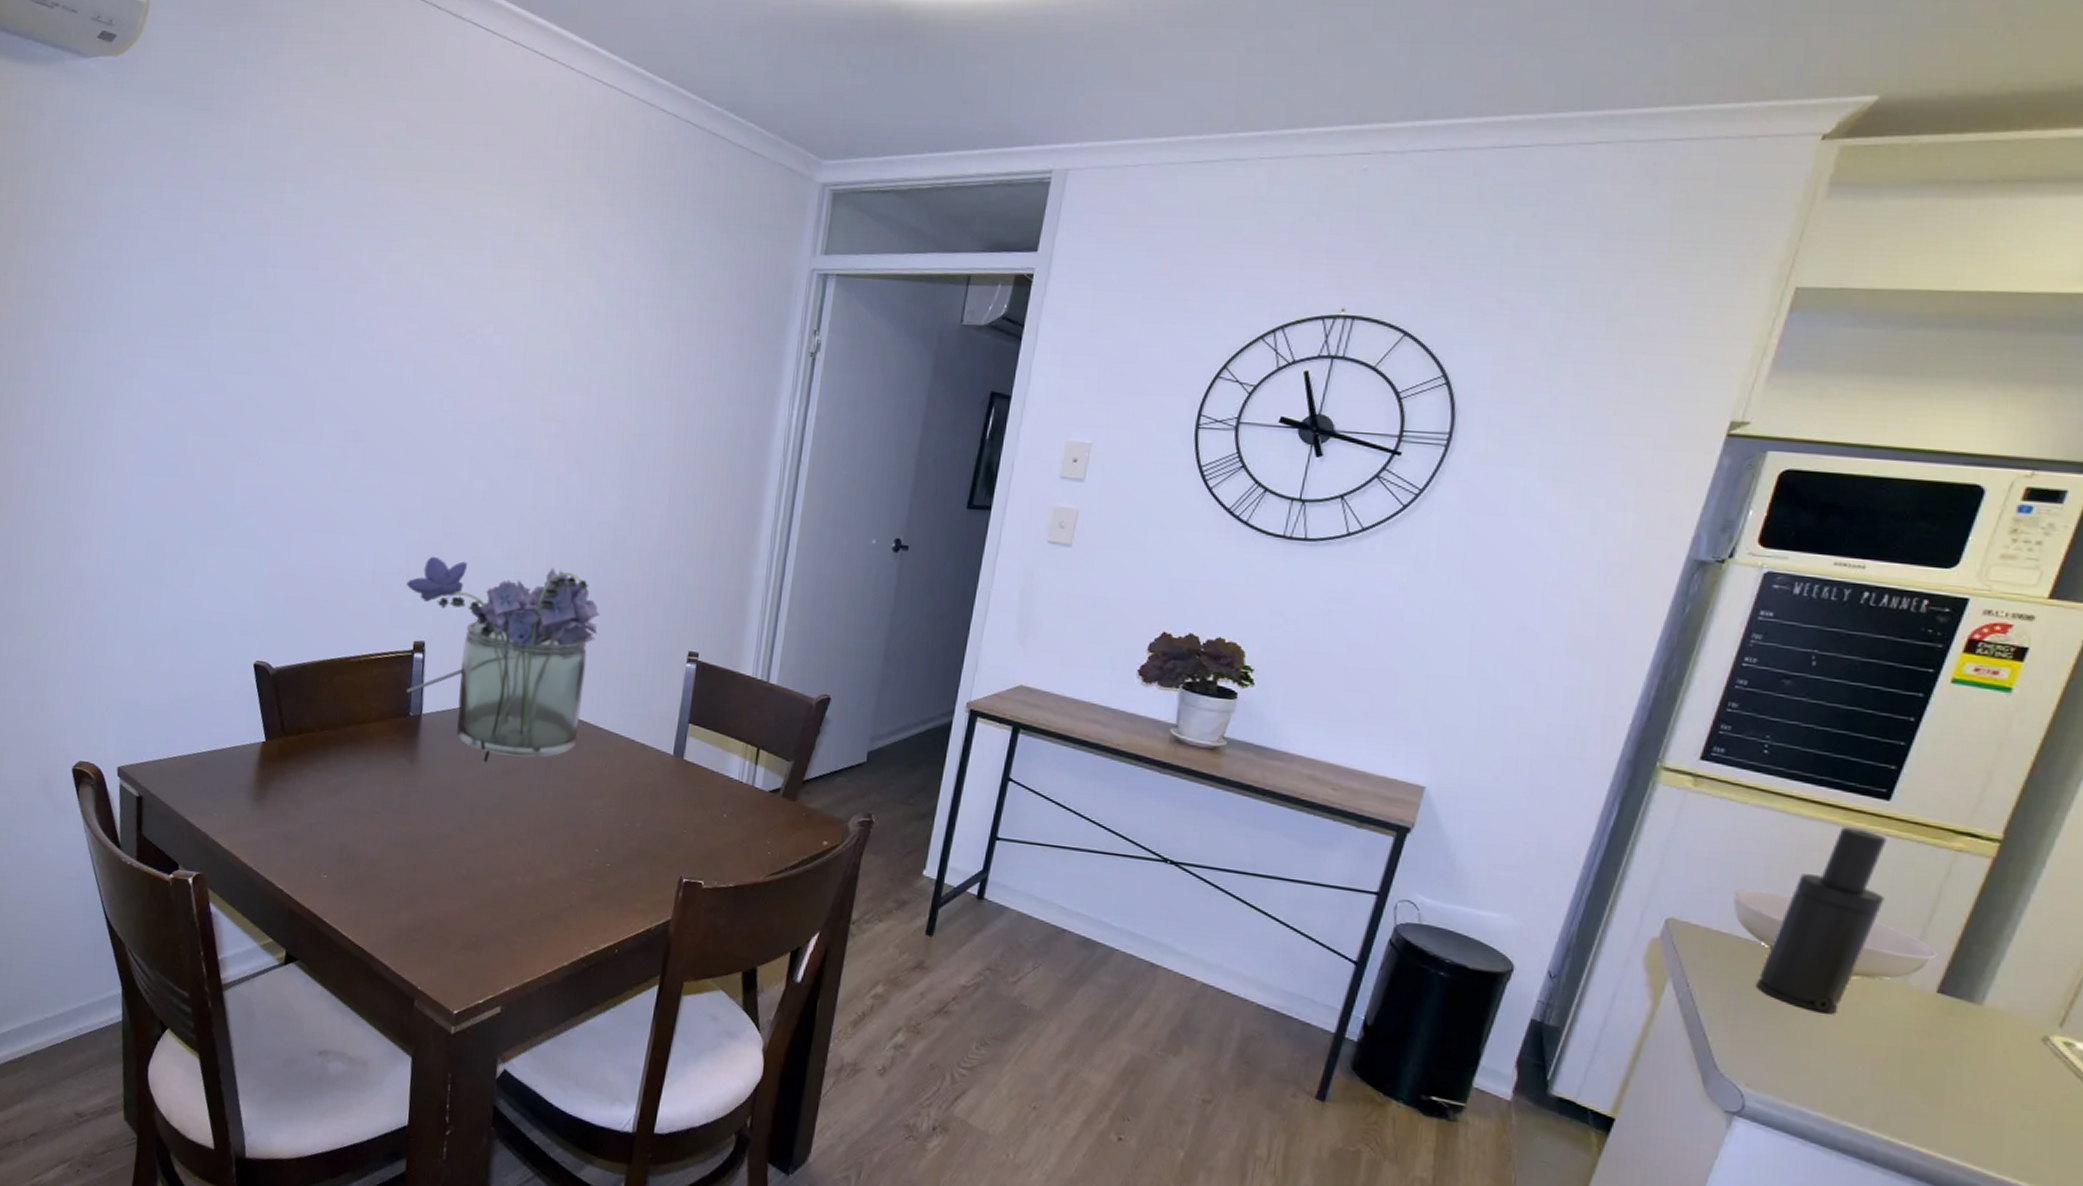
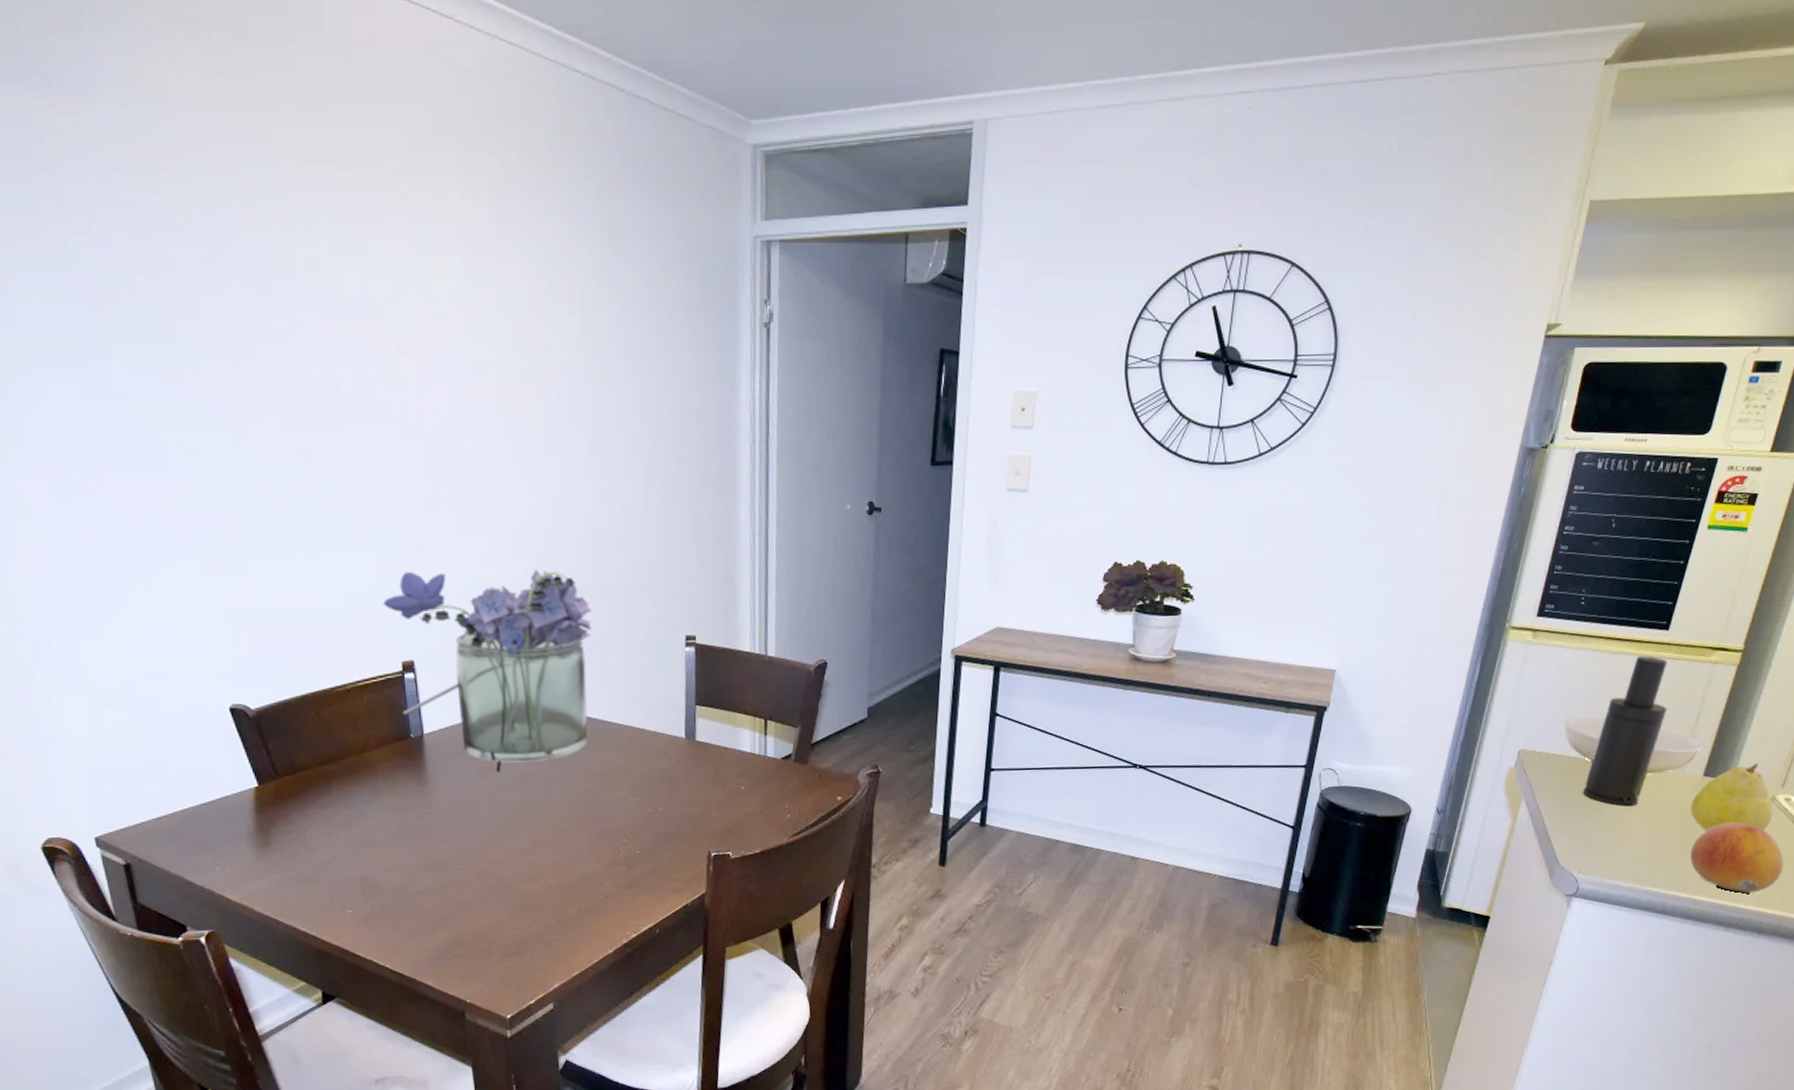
fruit: none [1913,1059,2061,1161] -> present [1690,822,1784,893]
fruit: none [1916,988,2045,1079] -> present [1691,762,1773,831]

